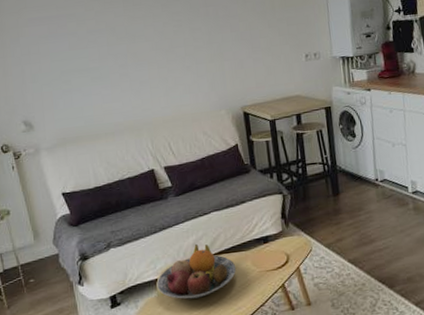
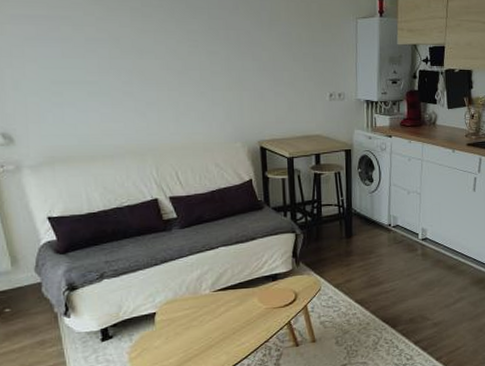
fruit bowl: present [156,243,237,299] -> none [154,278,242,334]

